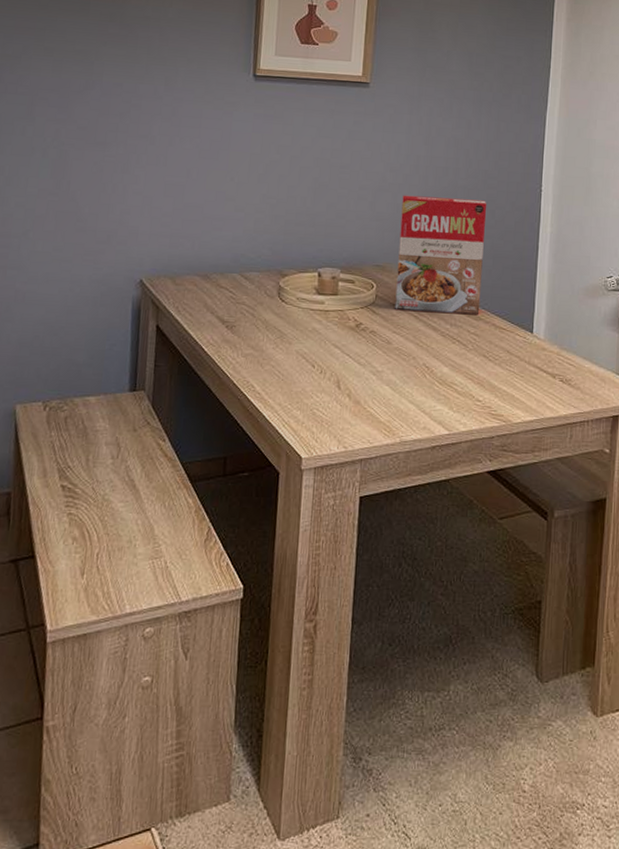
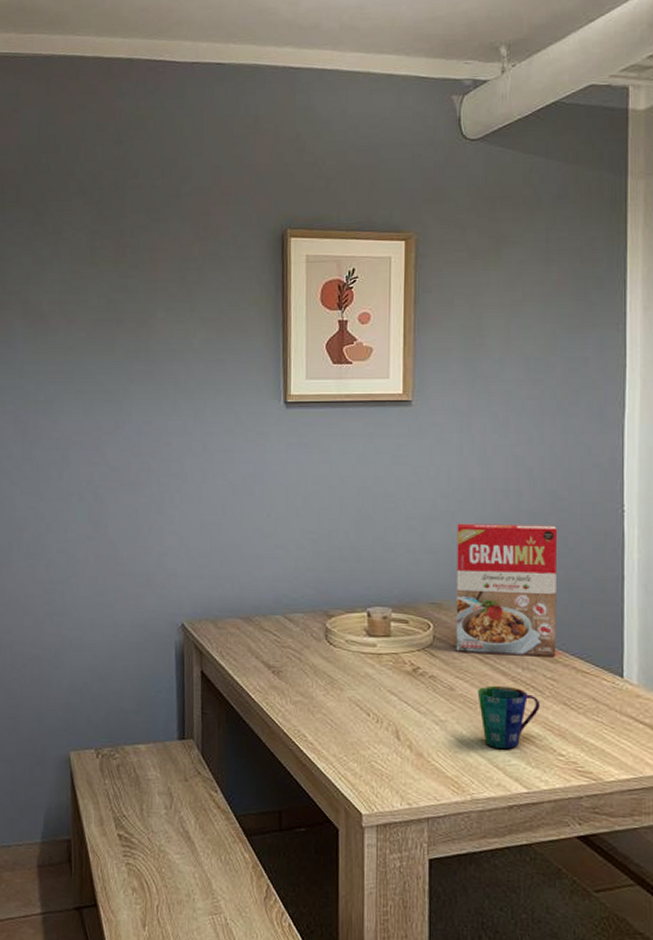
cup: none [411,339,463,396] -> present [477,685,540,749]

